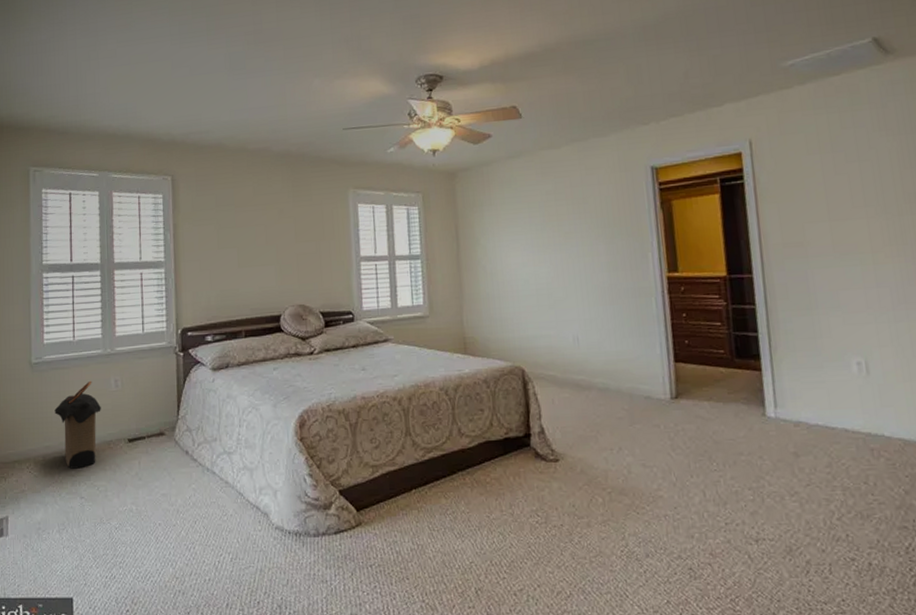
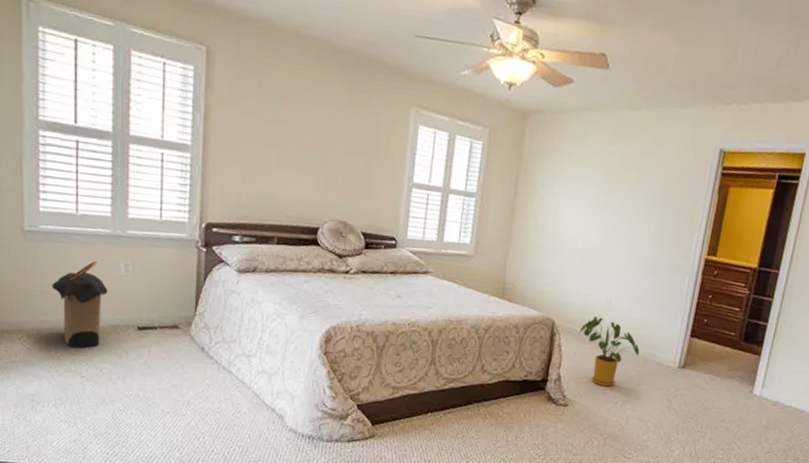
house plant: none [552,357,623,433] -> present [579,317,640,387]

